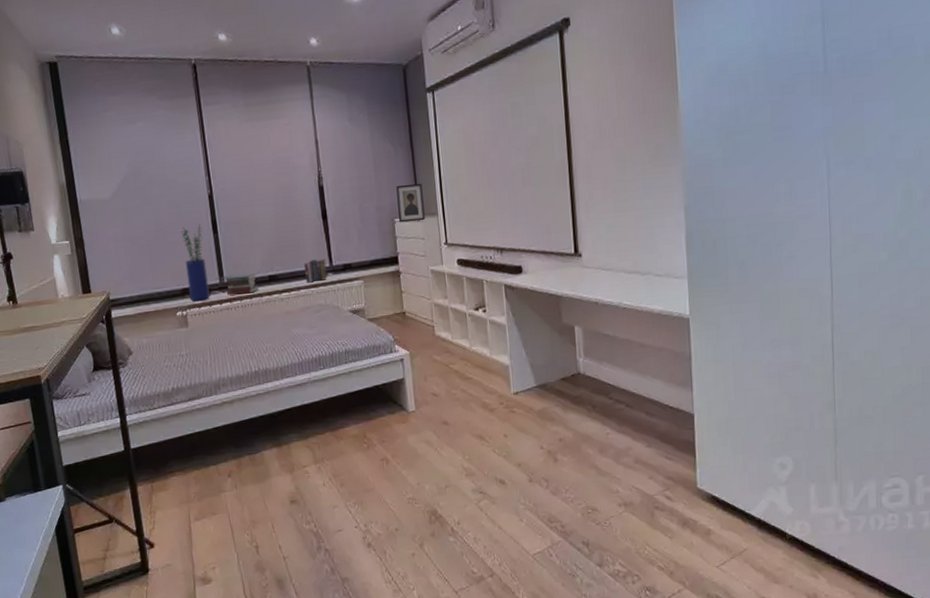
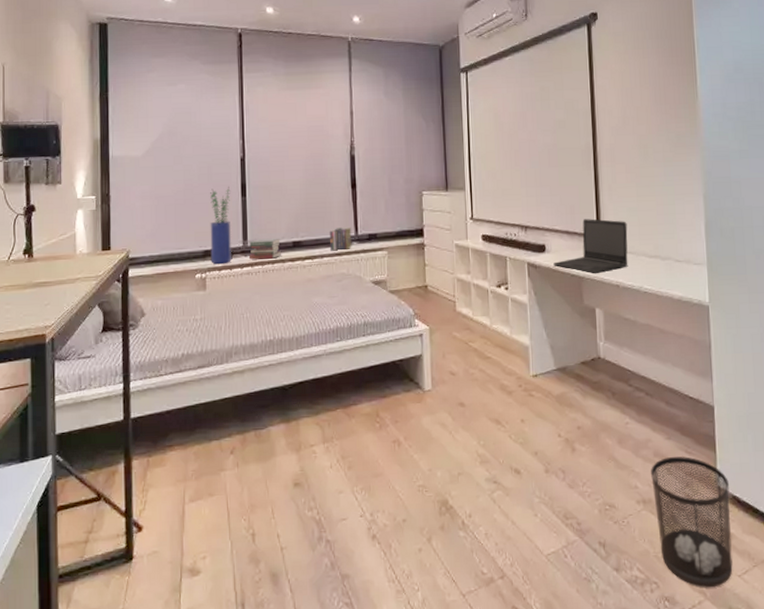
picture frame: present [396,183,425,223] -> none [426,158,453,196]
laptop: none [531,237,607,292] -> present [553,219,628,273]
waste bin: none [632,462,711,578] -> present [651,456,733,587]

